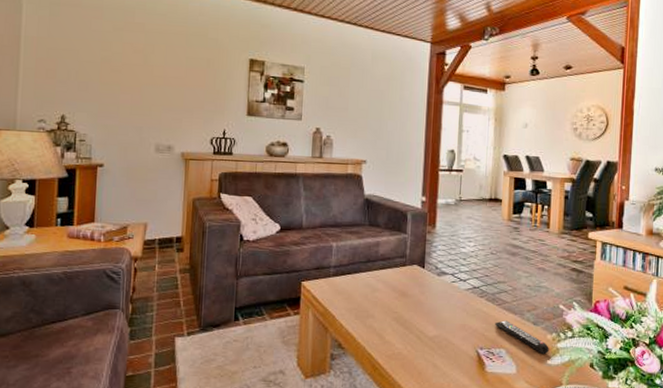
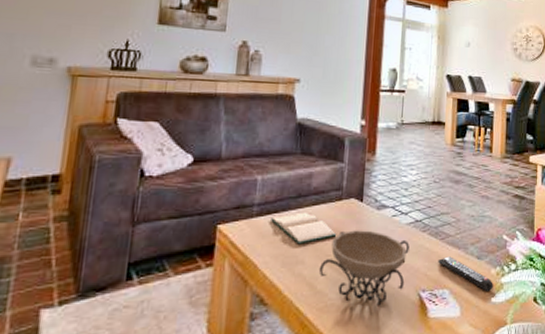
hardback book: none [345,274,402,302] -> present [271,212,337,245]
decorative bowl: none [387,292,468,359] -> present [319,230,409,308]

